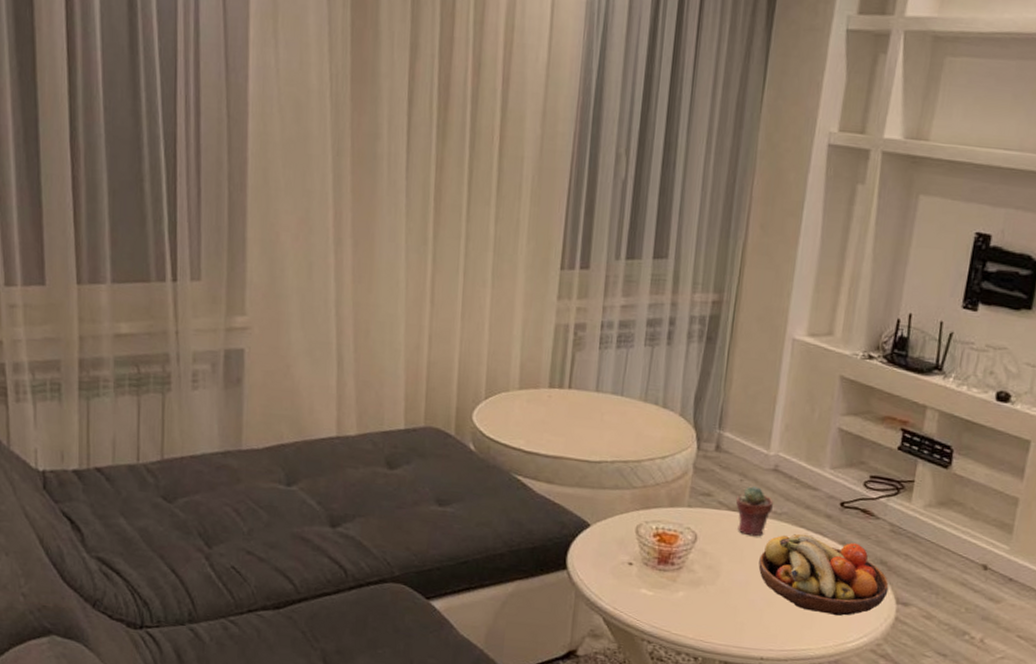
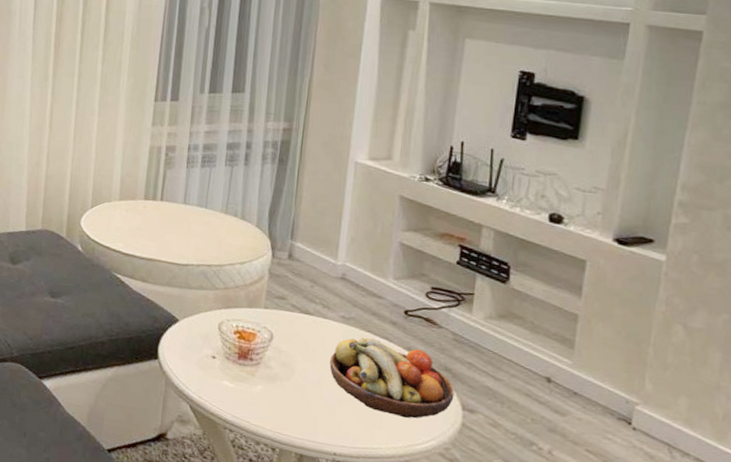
potted succulent: present [735,486,773,537] -> none [307,291,342,339]

